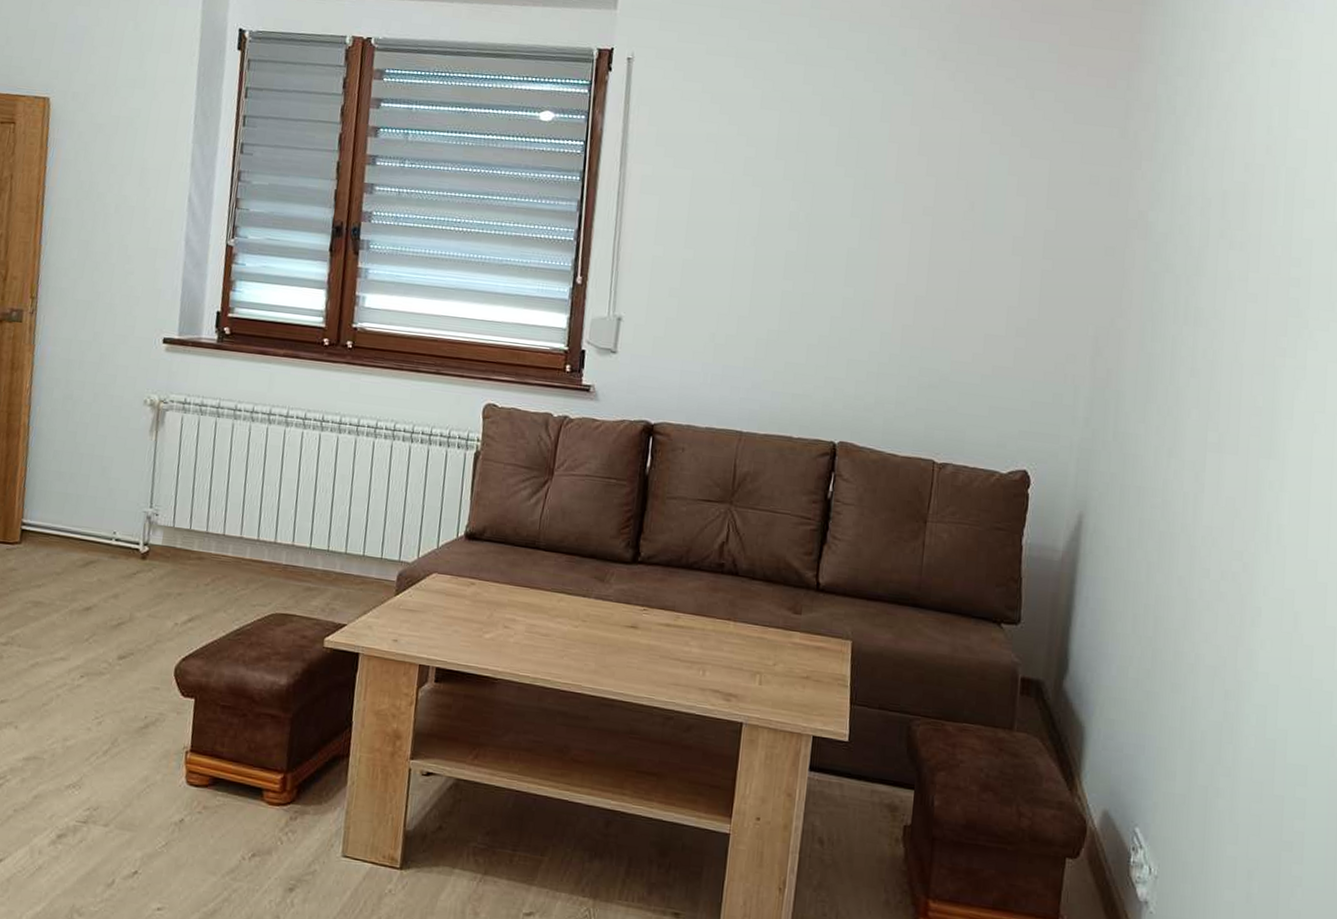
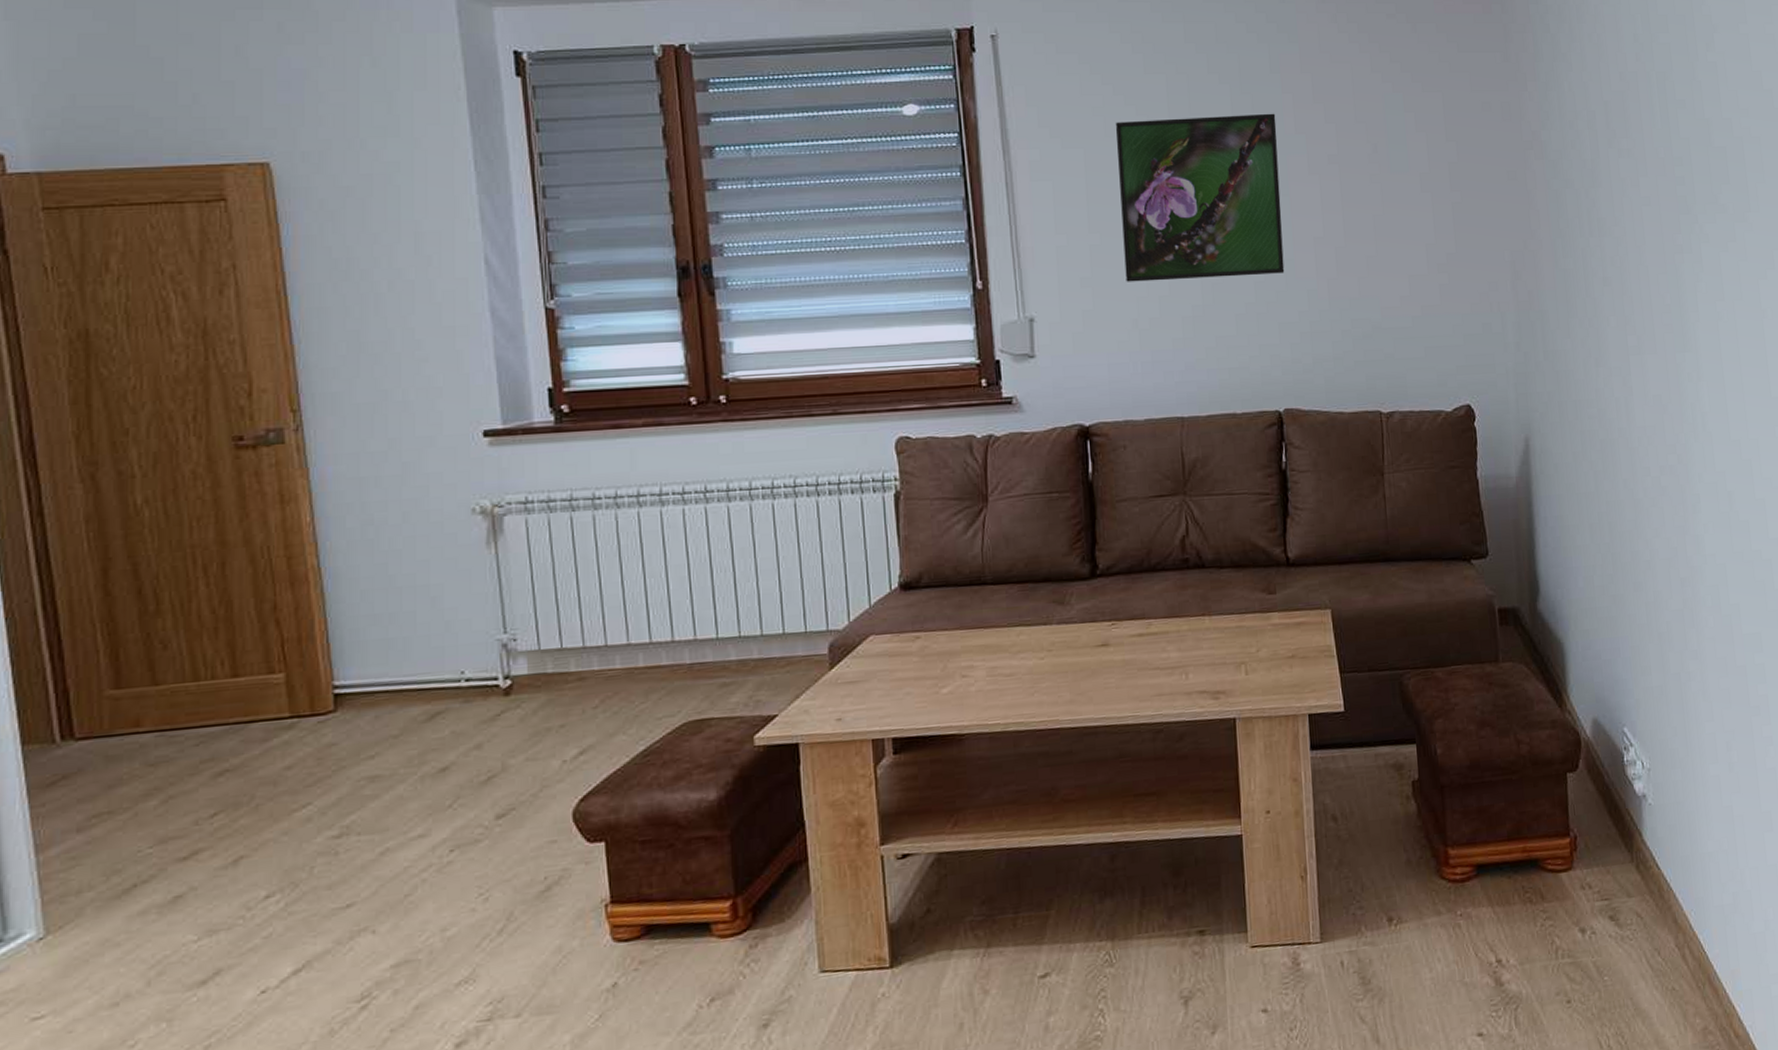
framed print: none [710,149,879,313] -> present [1115,113,1285,282]

